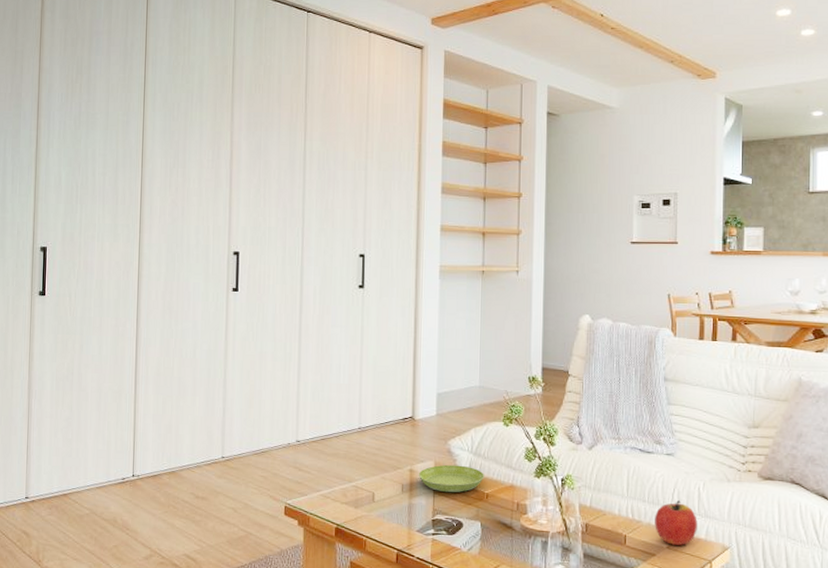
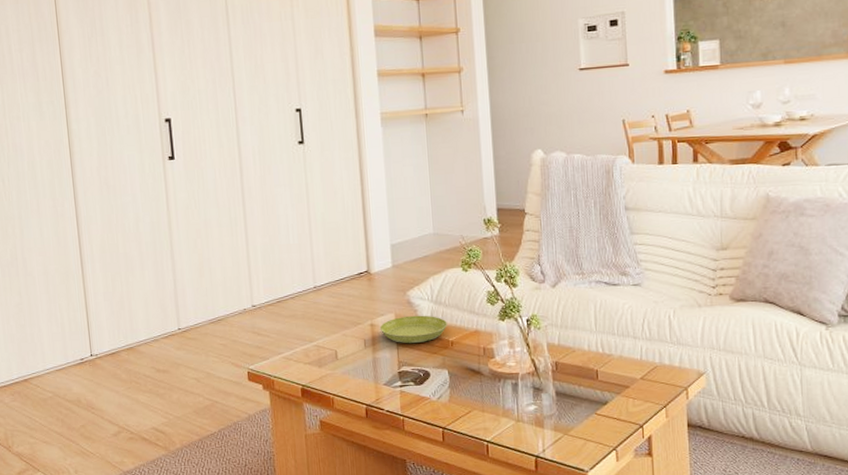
apple: present [655,500,698,545] -> none [626,330,671,375]

